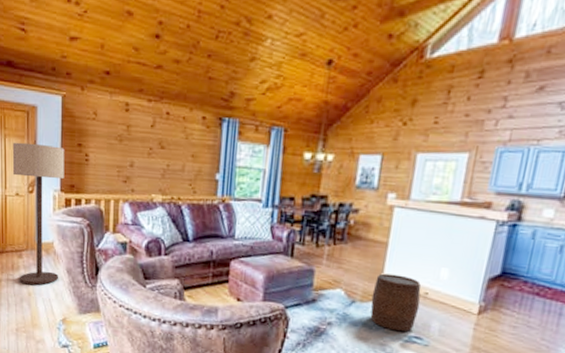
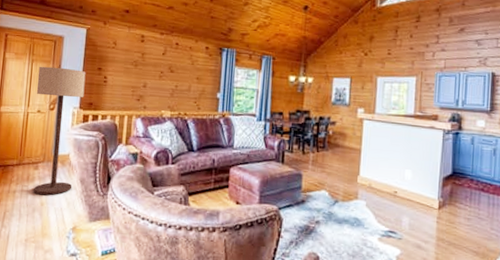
stool: present [370,273,421,332] -> none [351,175,392,228]

